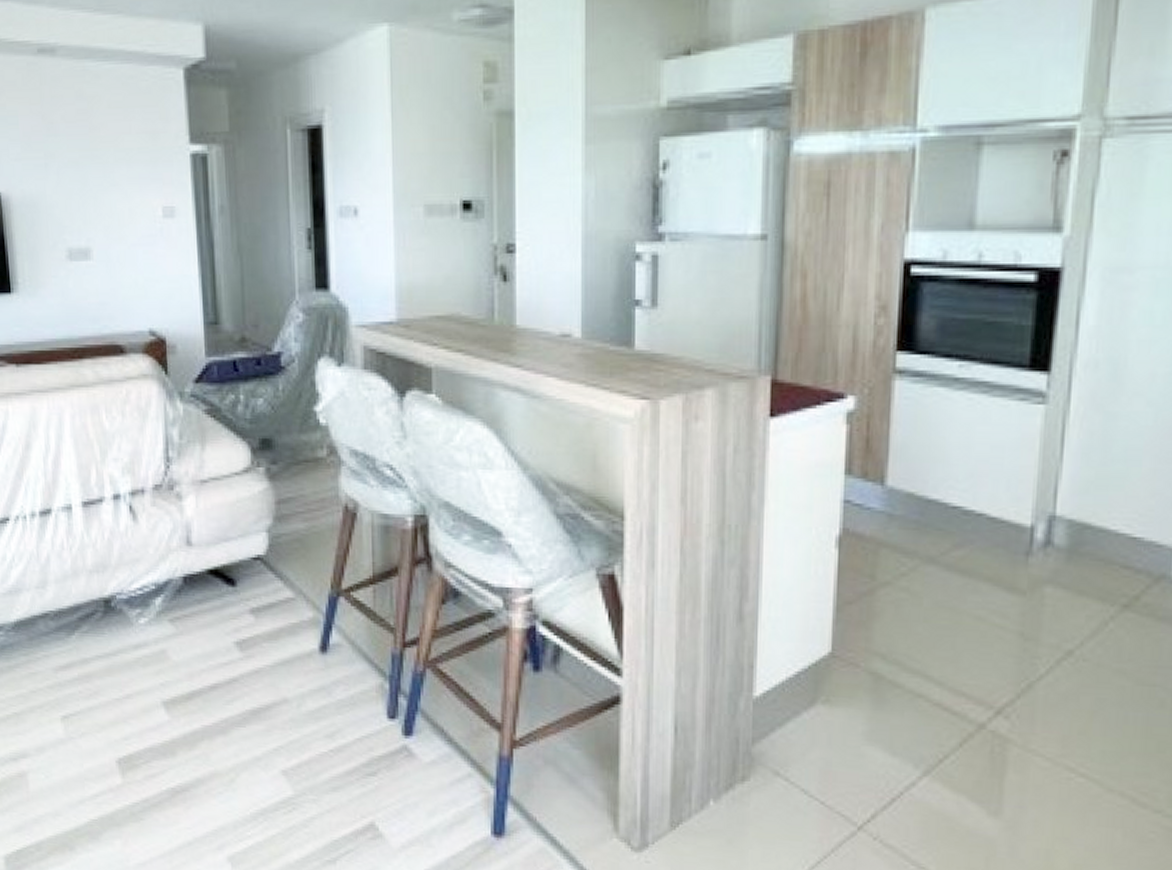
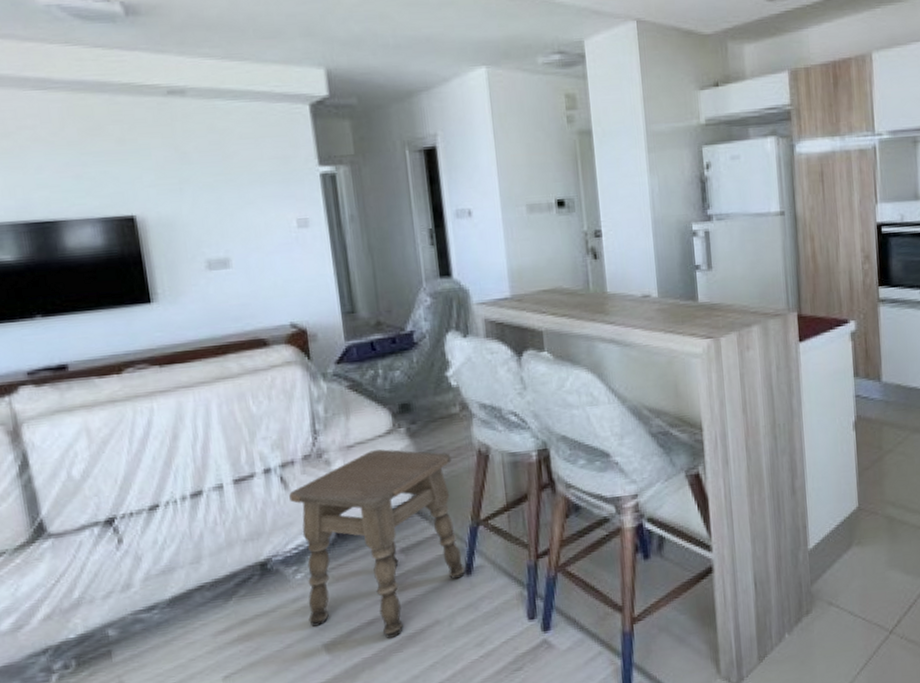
side table: none [137,489,320,709] -> present [289,449,465,638]

